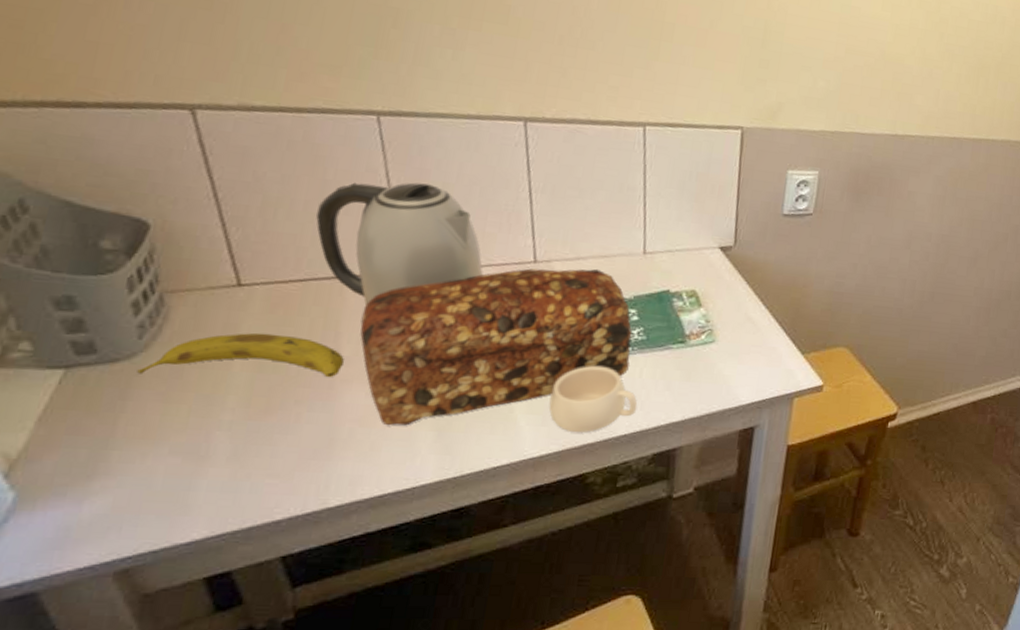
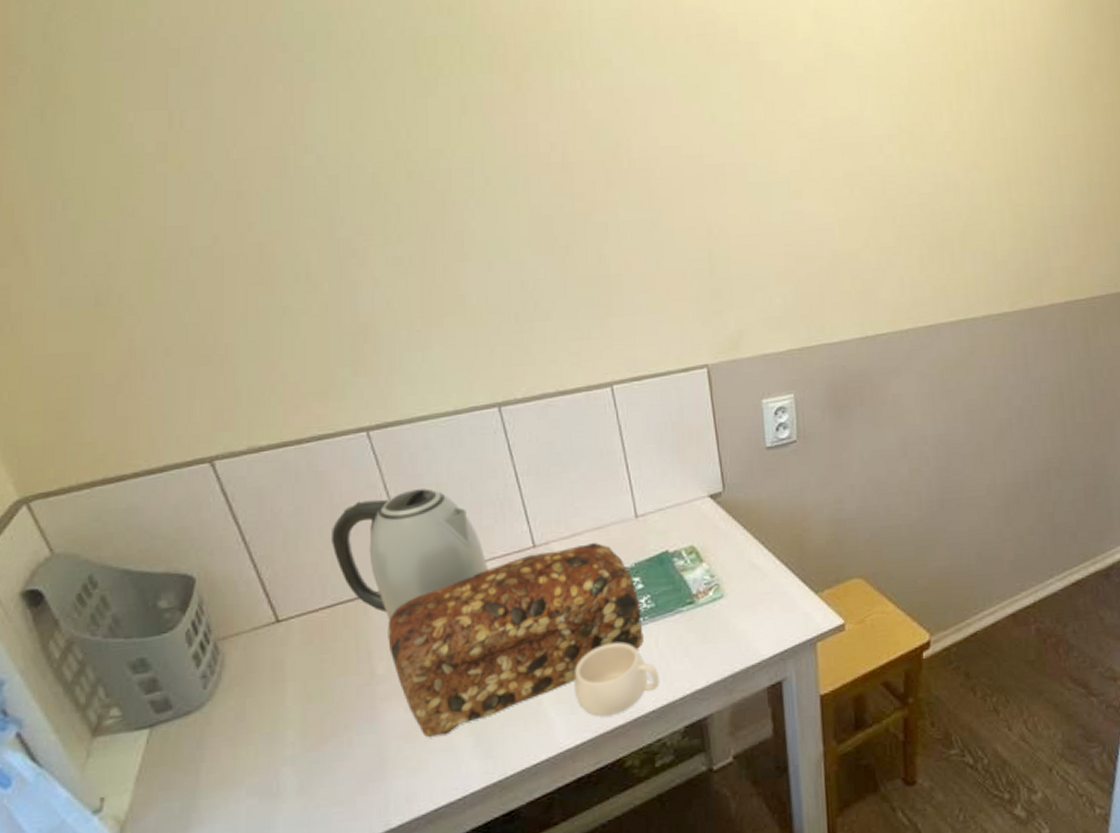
fruit: present [136,332,344,377] -> none [207,662,379,723]

